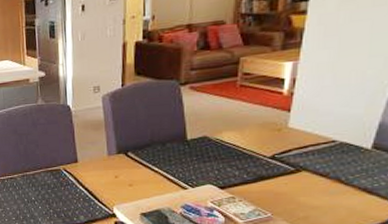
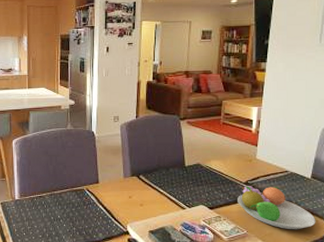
fruit bowl: none [259,160,376,213] -> present [238,186,316,230]

